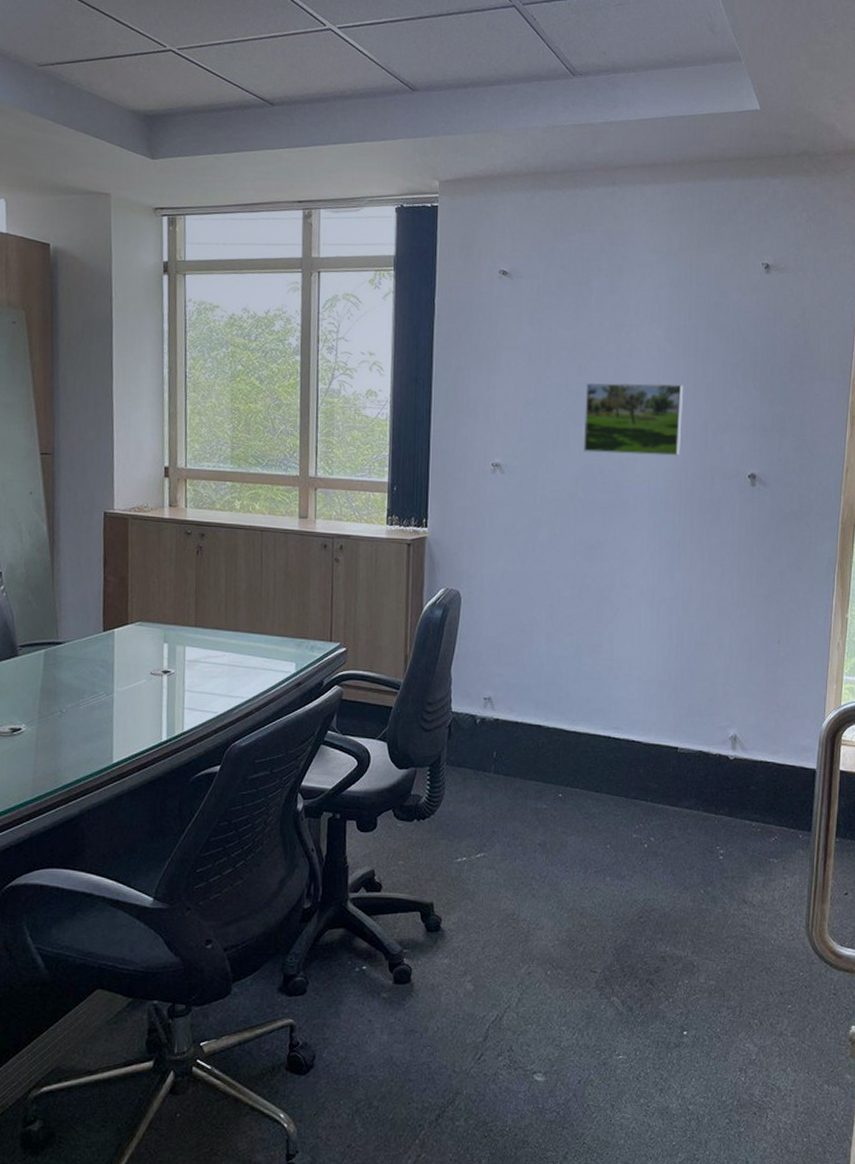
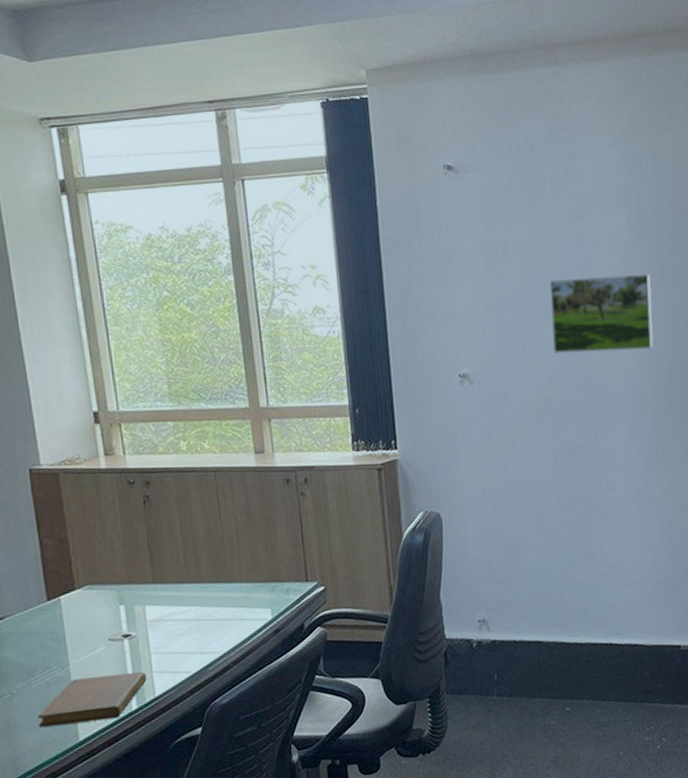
notebook: none [81,705,179,747] -> present [38,671,147,727]

